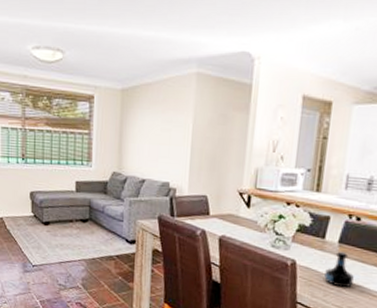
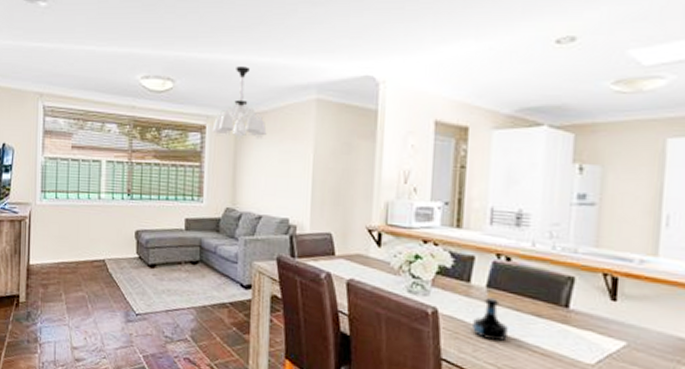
chandelier: none [100,39,151,110] -> present [212,66,267,140]

